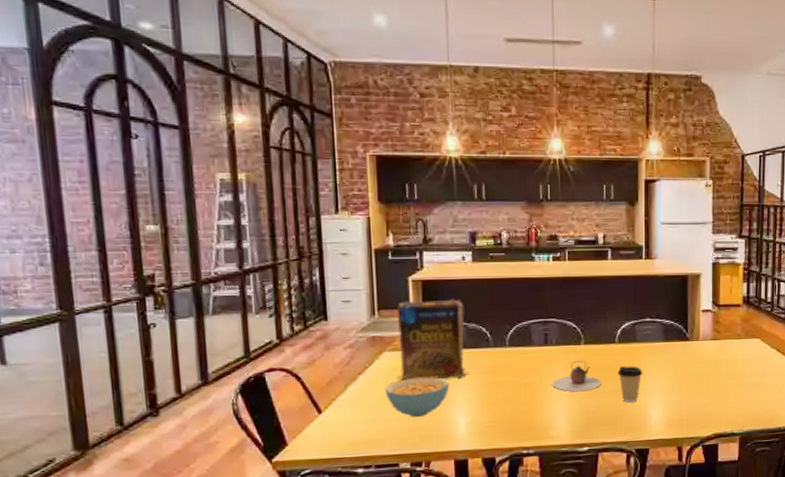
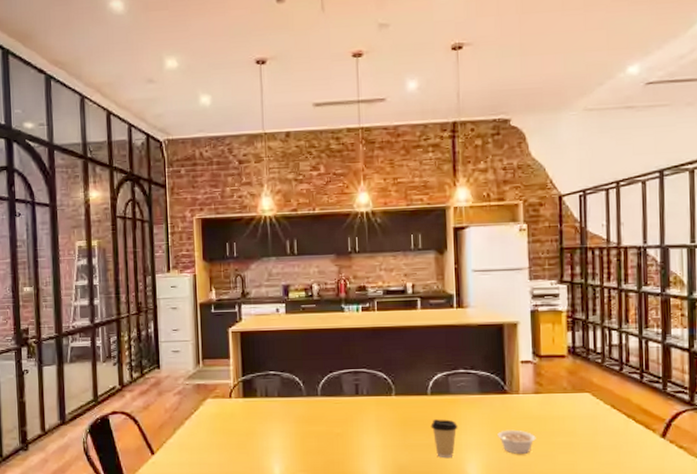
cereal bowl: present [385,377,450,418] -> none [208,424,266,463]
cereal box: present [396,299,469,380] -> none [218,349,284,427]
teapot: present [552,360,601,392] -> none [364,411,414,444]
legume: none [679,373,712,396] -> present [497,429,536,454]

